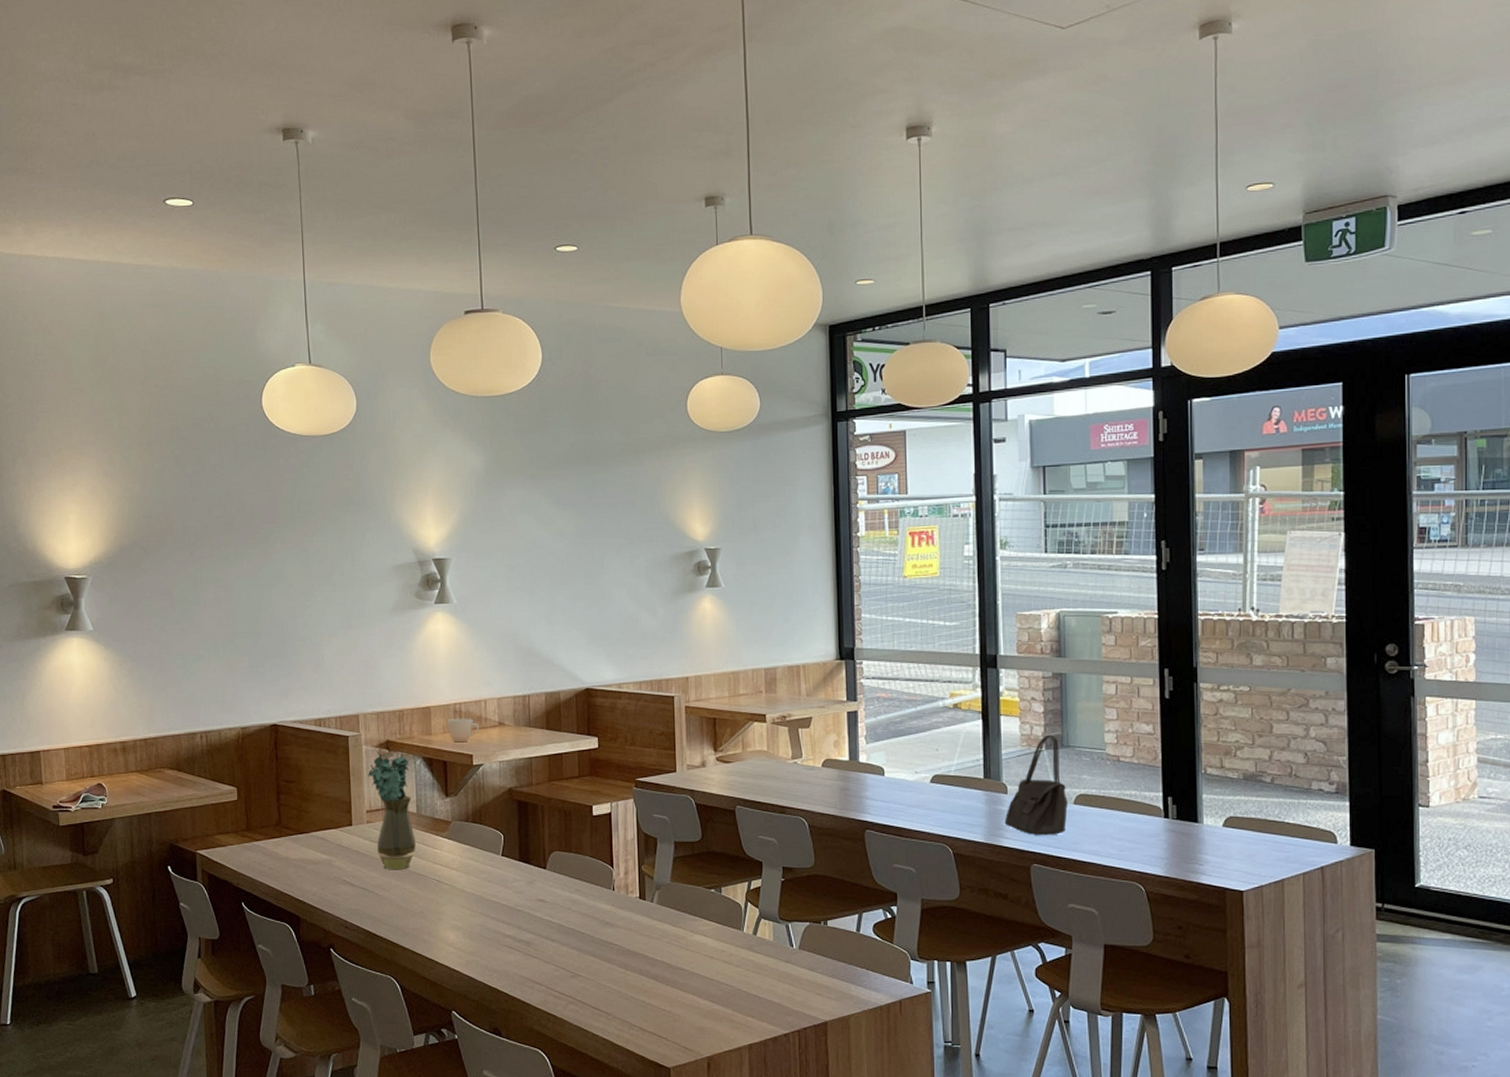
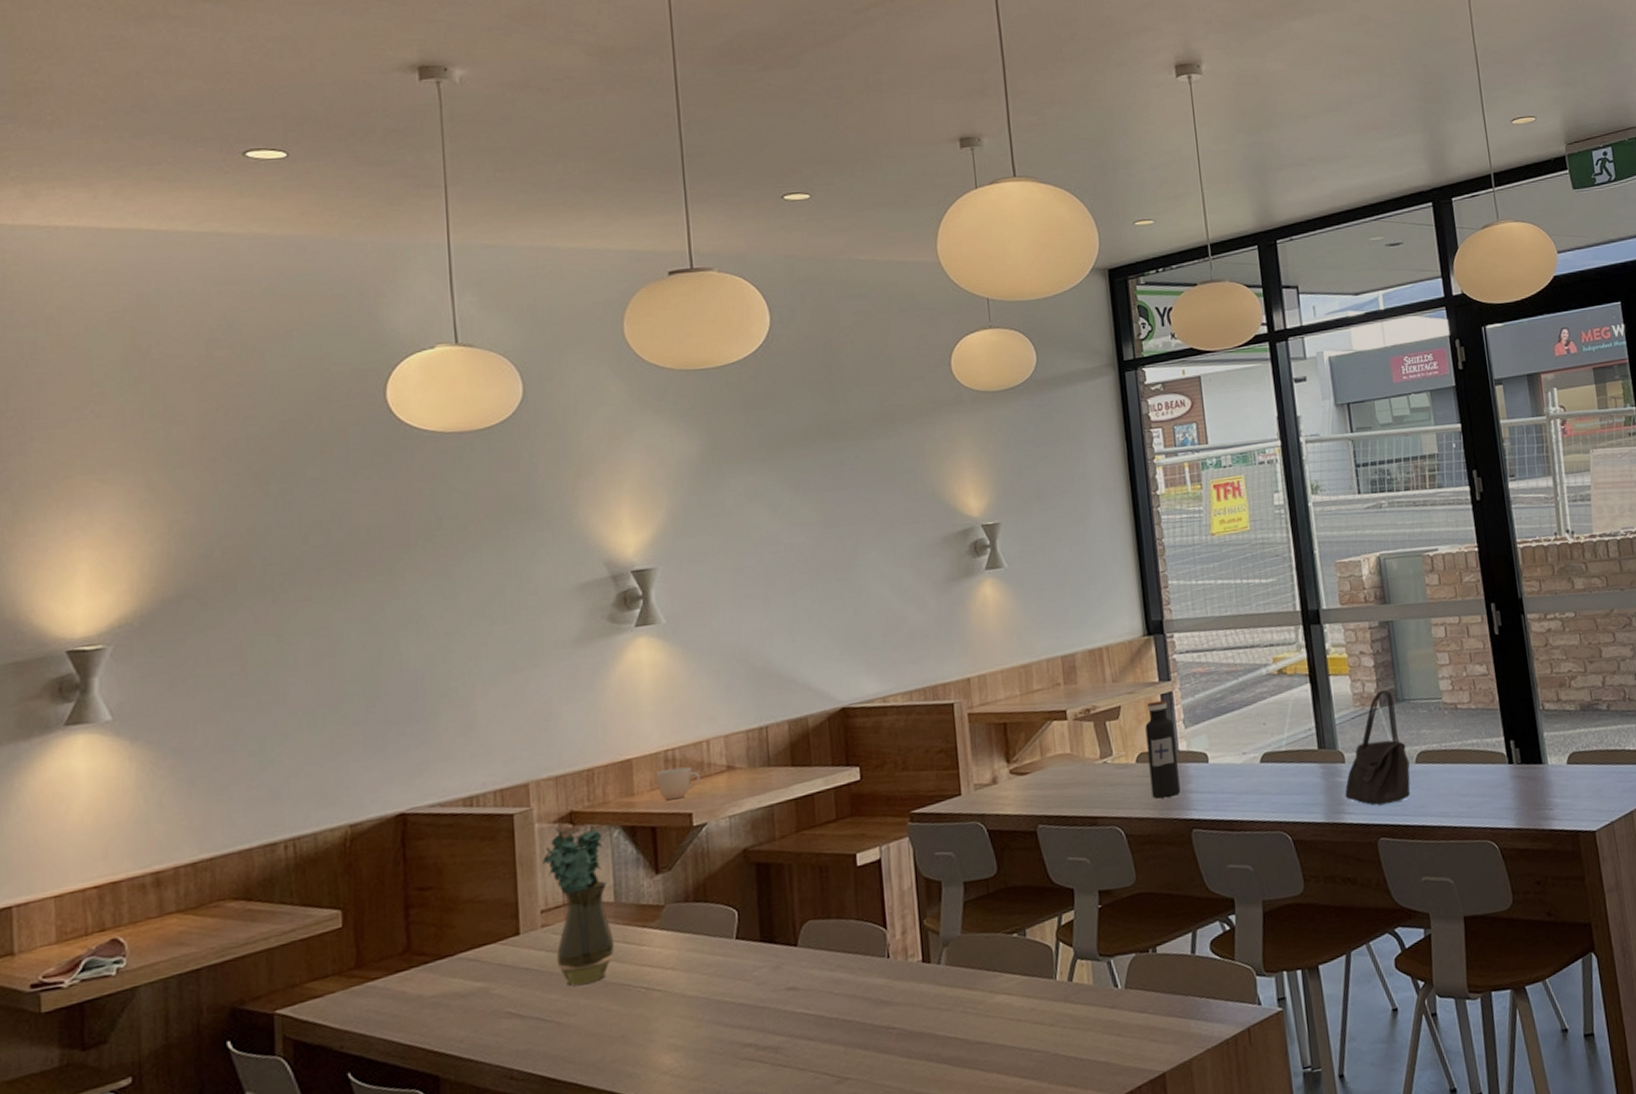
water bottle: none [832,717,858,799] -> present [1145,699,1180,799]

